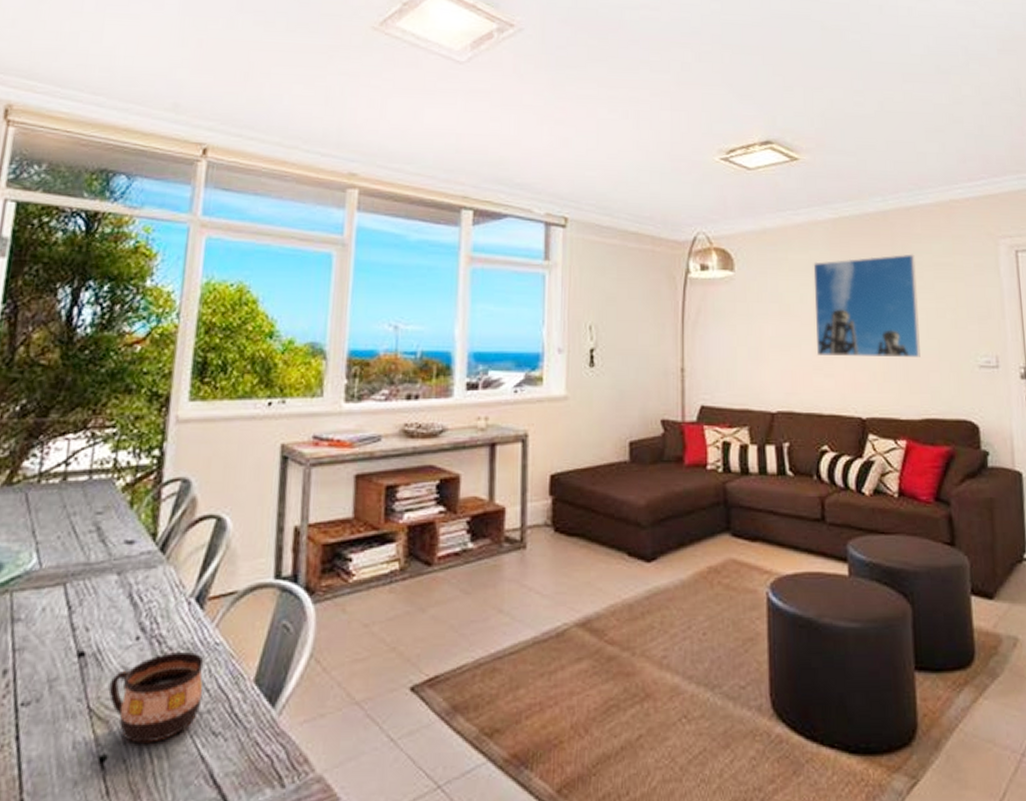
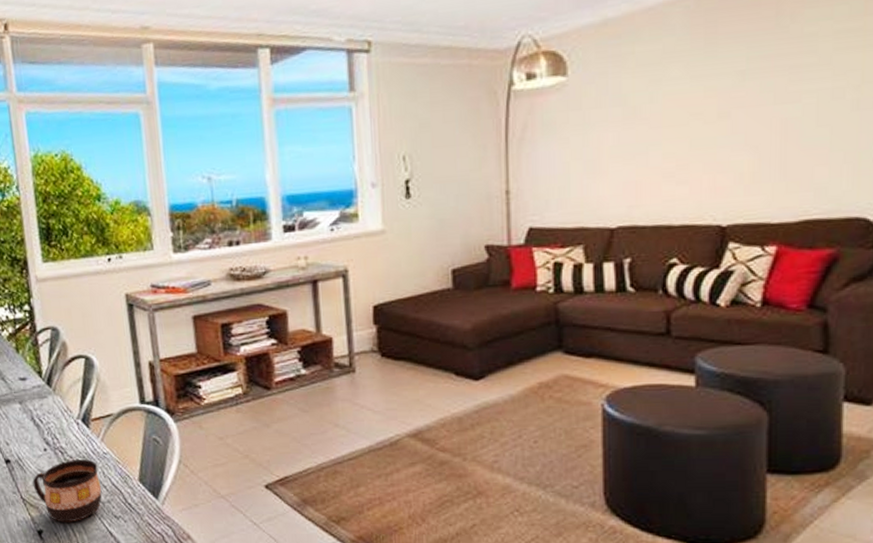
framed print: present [813,254,920,357] -> none [667,23,808,161]

